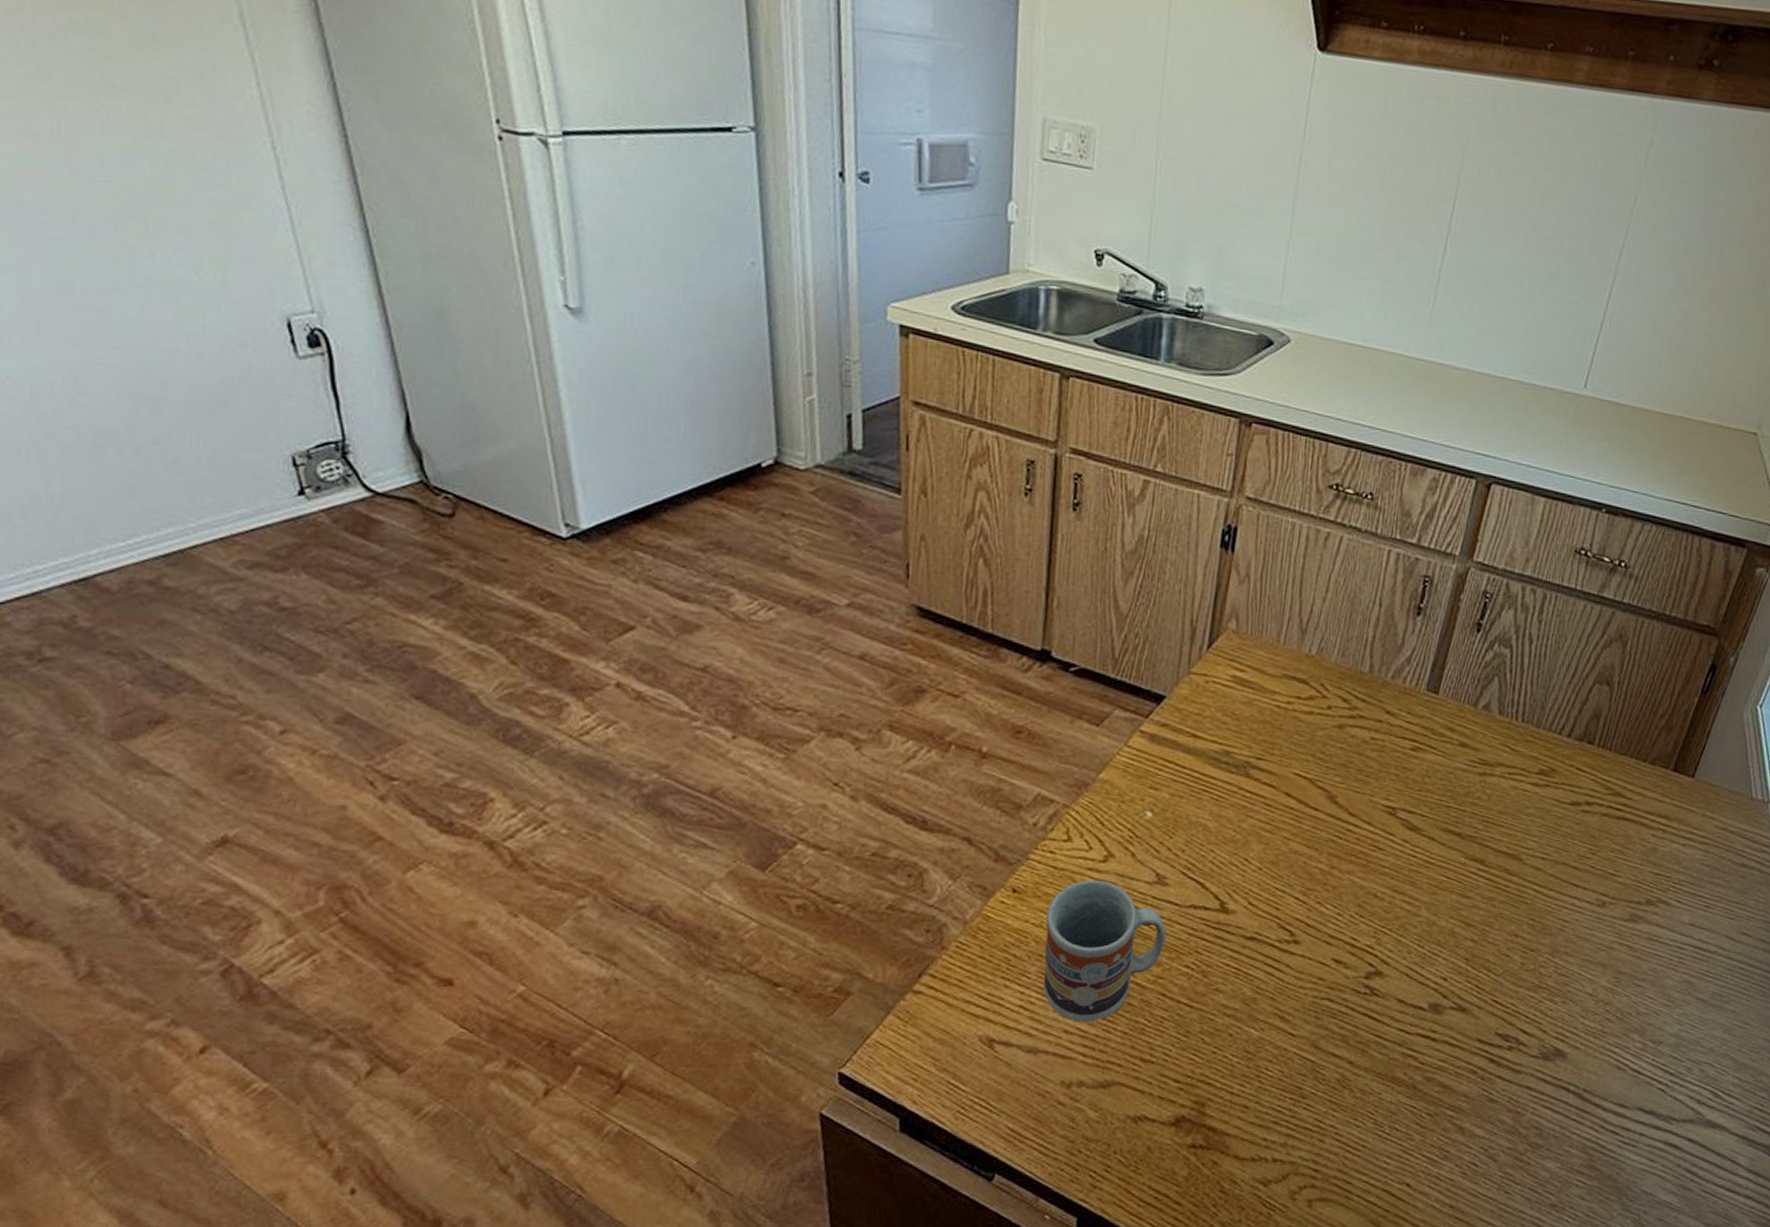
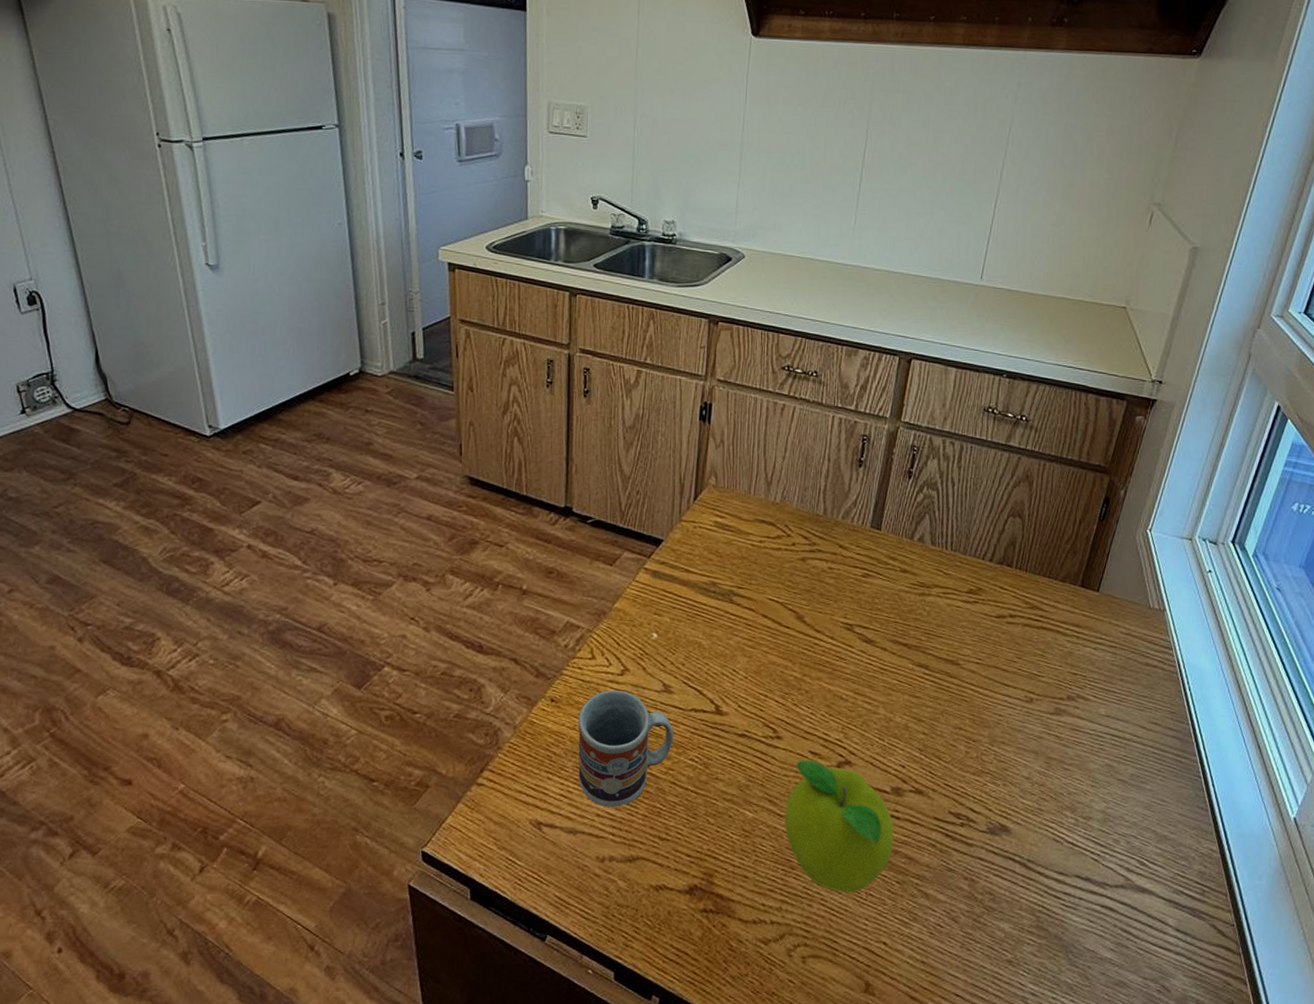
fruit: none [1297,969,1429,1127] -> present [784,759,894,893]

